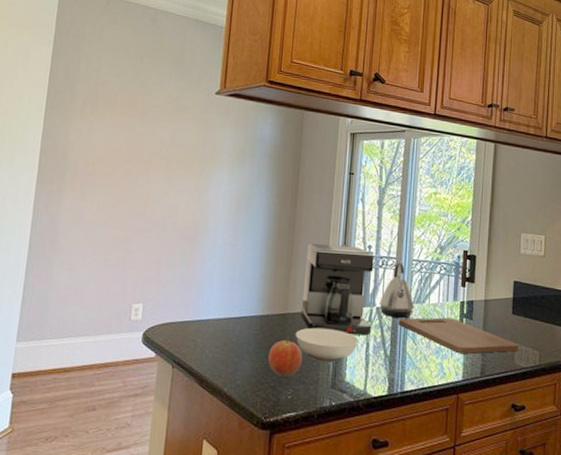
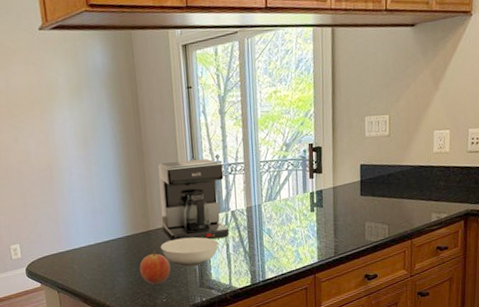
kettle: present [379,260,415,319] -> none [233,164,267,218]
cutting board: present [399,317,518,354] -> none [254,209,368,239]

